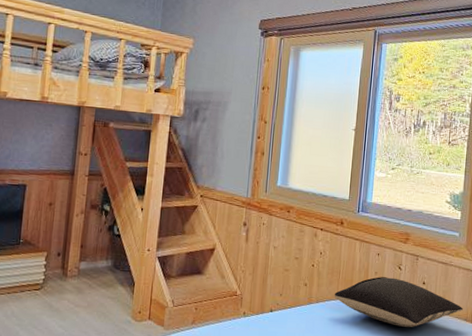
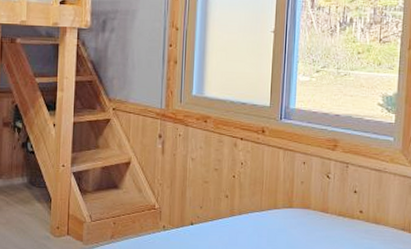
pillow: present [334,277,463,327] -> none [258,186,400,238]

